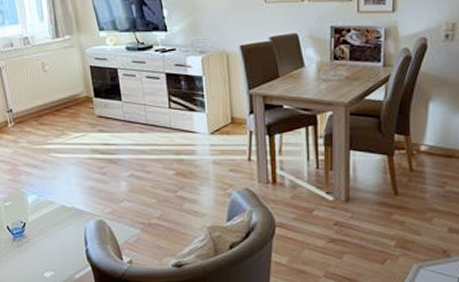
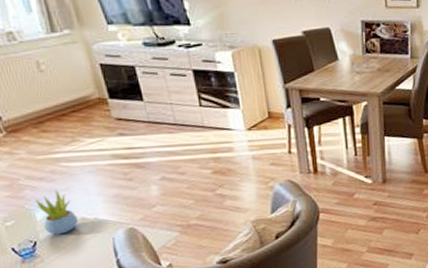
succulent plant: none [29,176,60,219] -> present [35,189,79,235]

